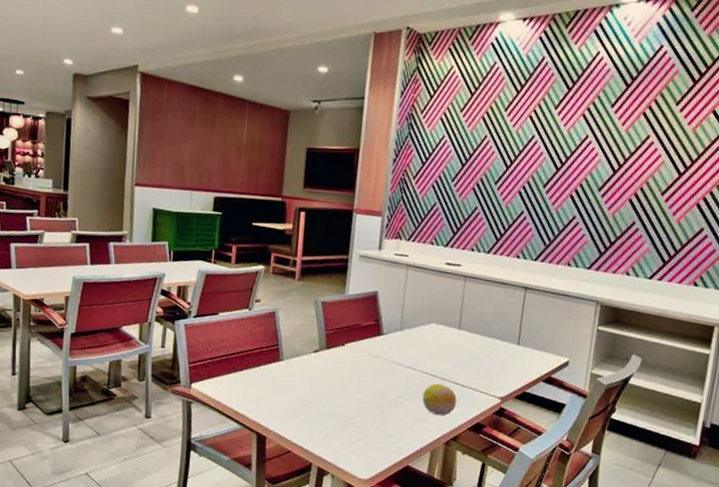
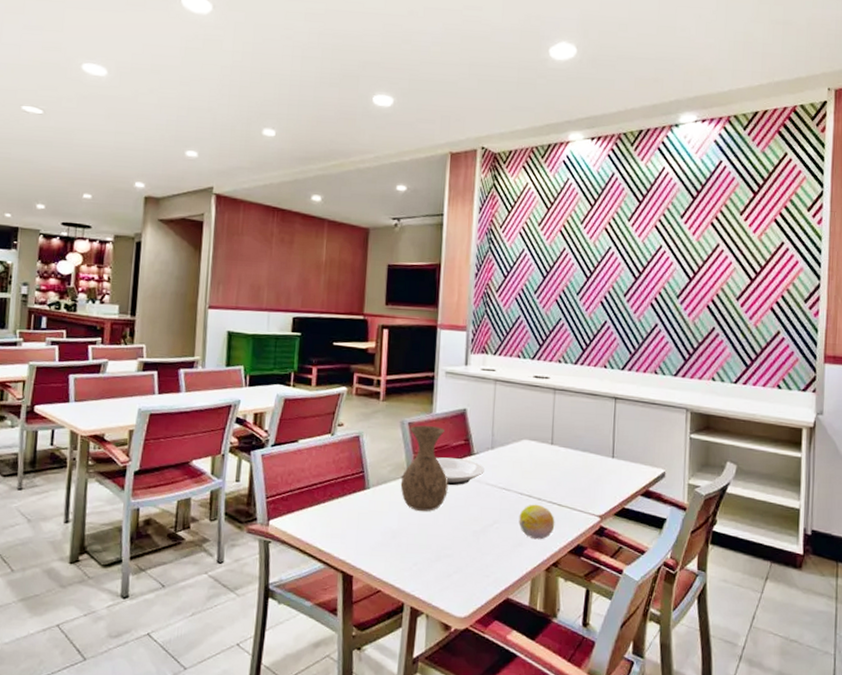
vase: none [312,305,358,384] -> present [400,425,448,511]
plate: none [346,335,392,363] -> present [436,457,485,486]

